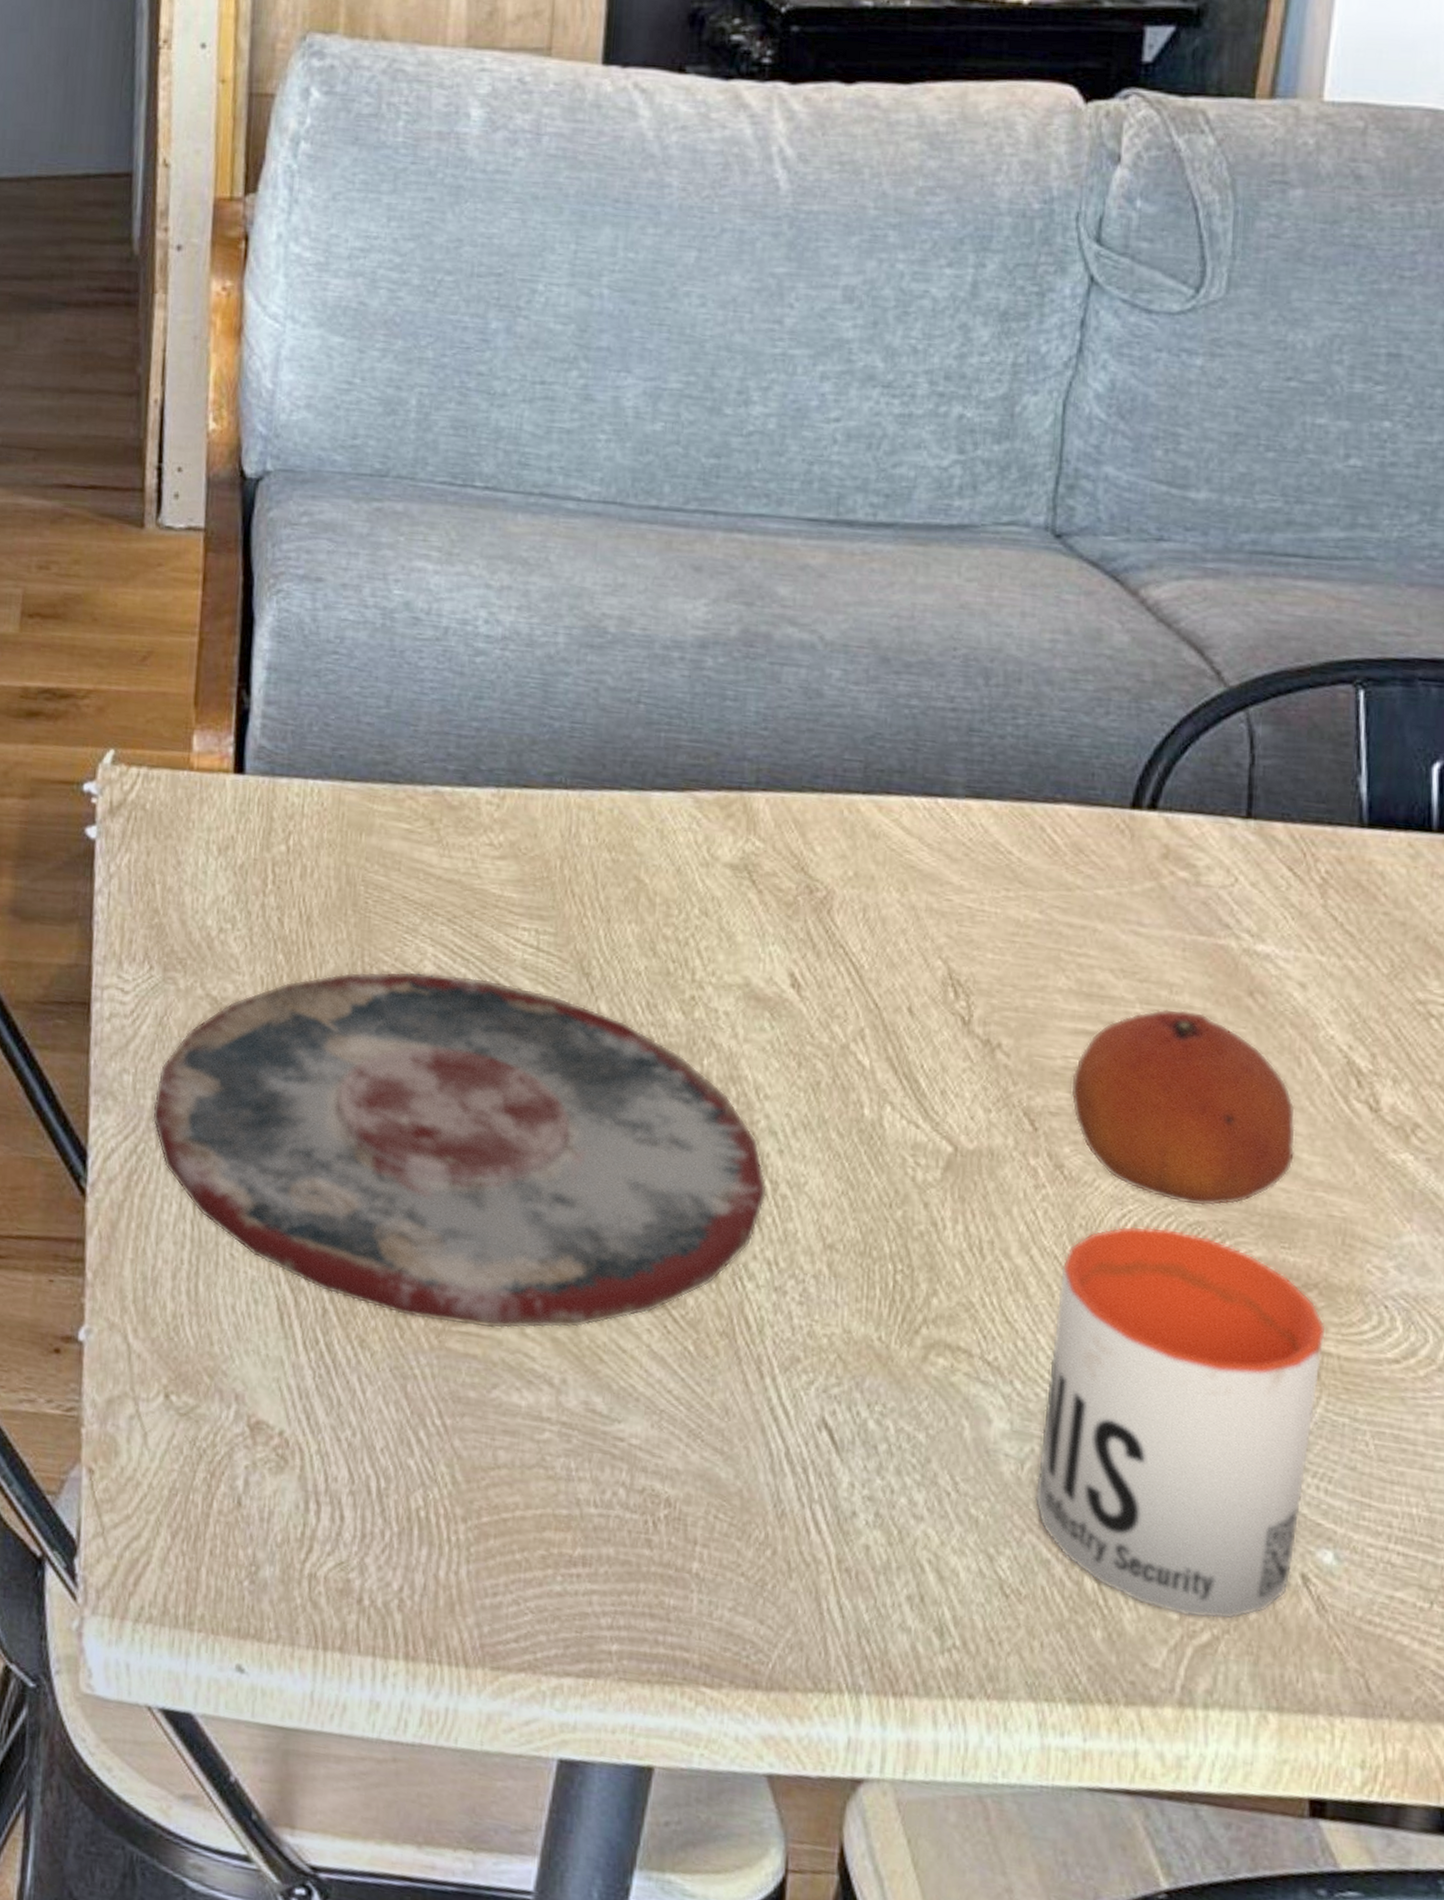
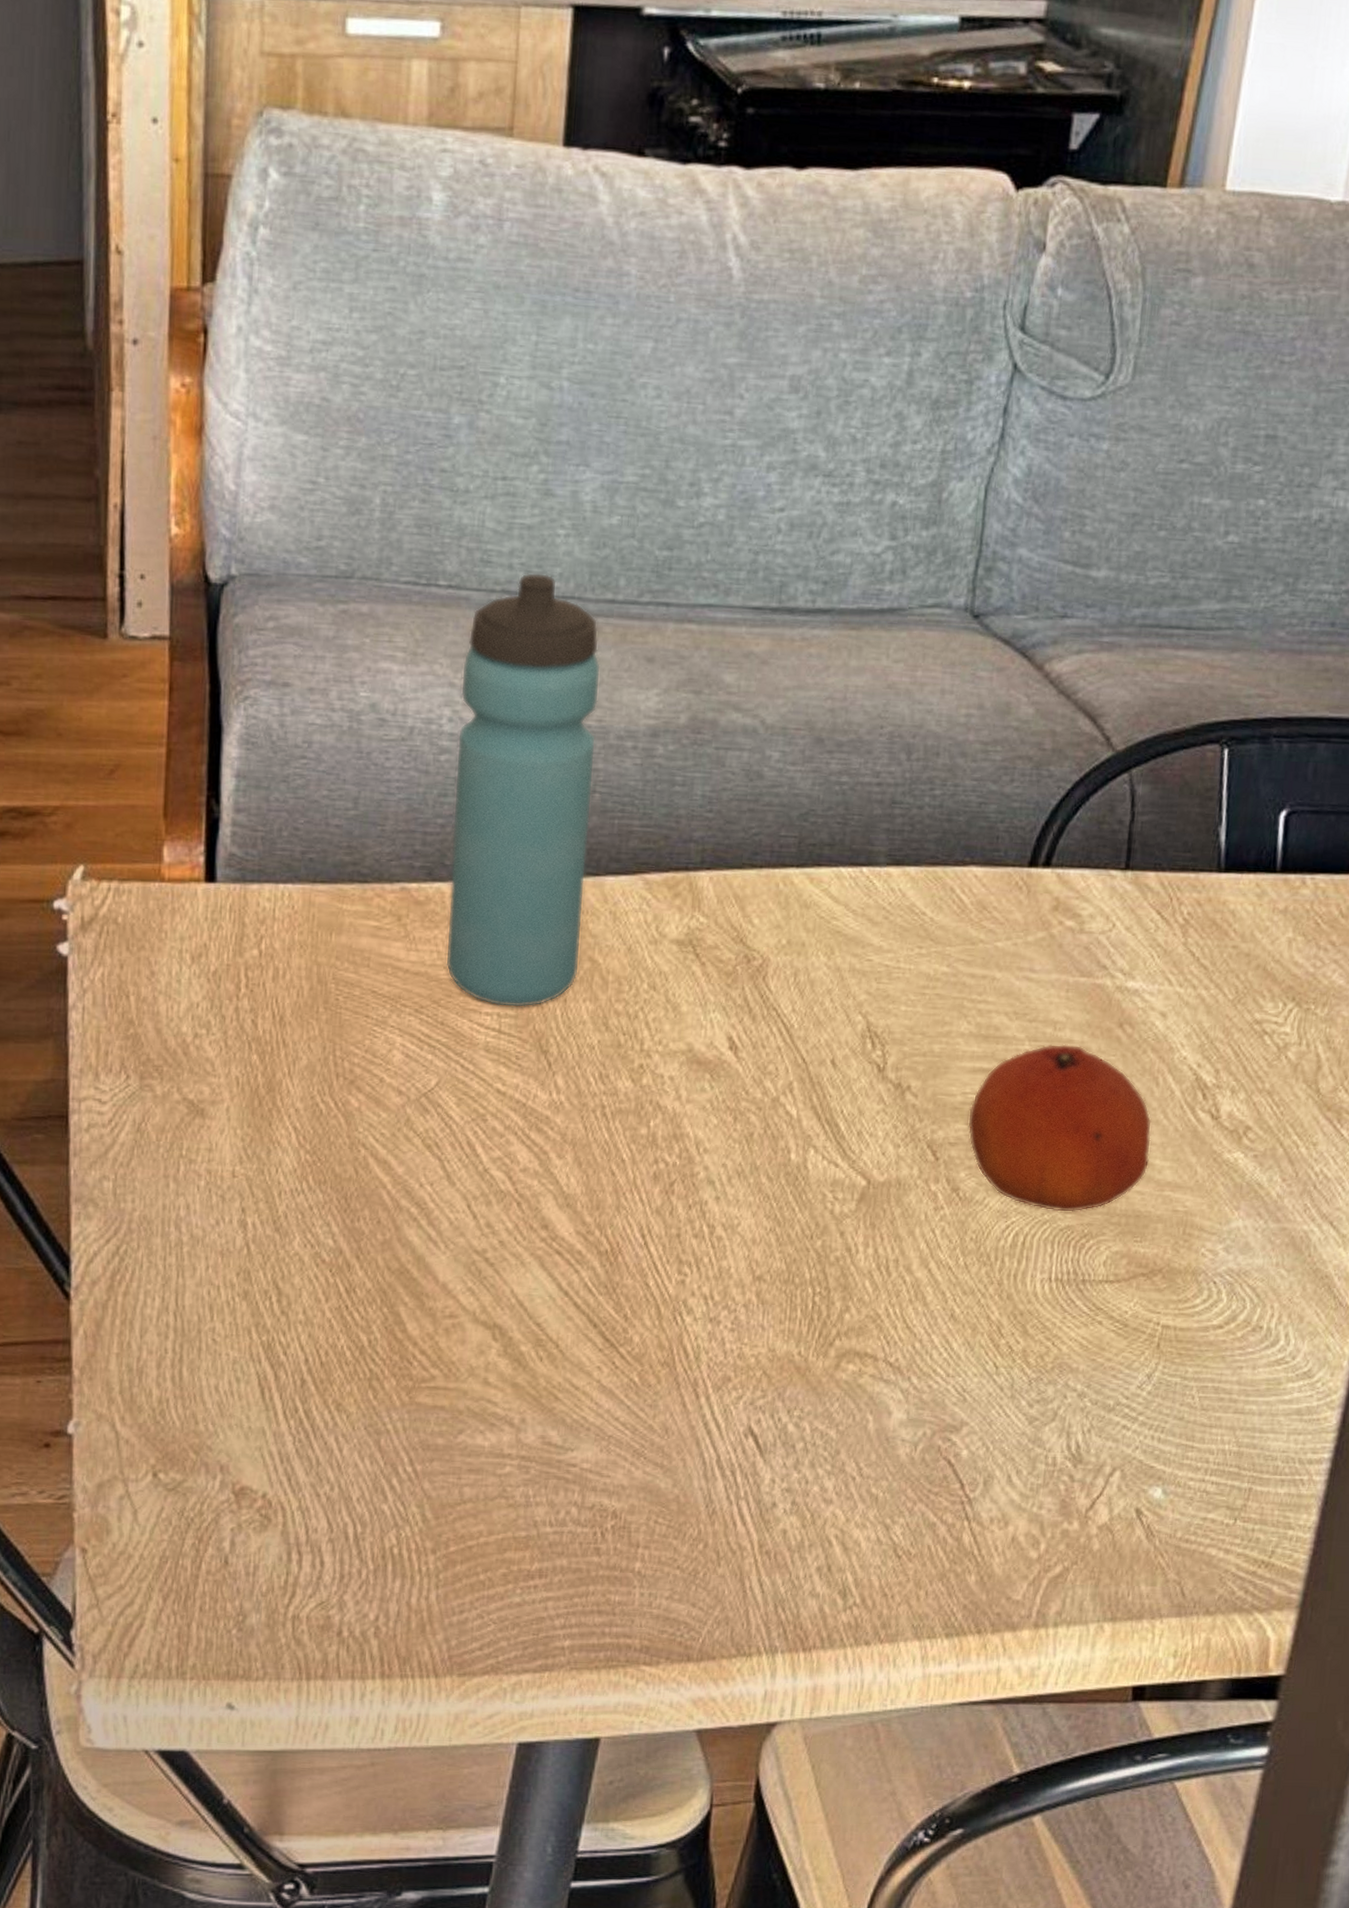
plate: present [151,971,767,1329] -> none [132,1061,705,1381]
water bottle: none [480,476,644,925] -> present [445,572,601,1008]
mug: present [1034,1226,1327,1620] -> none [924,1234,1167,1555]

